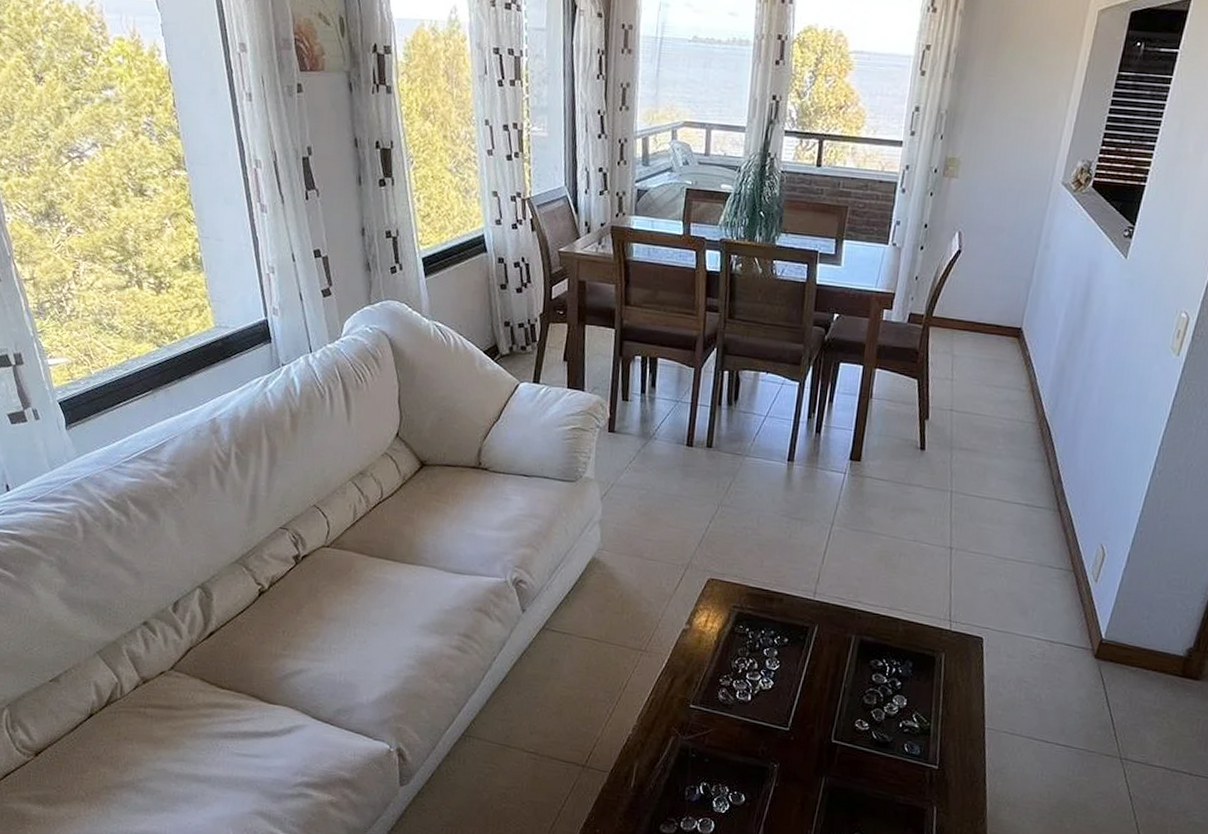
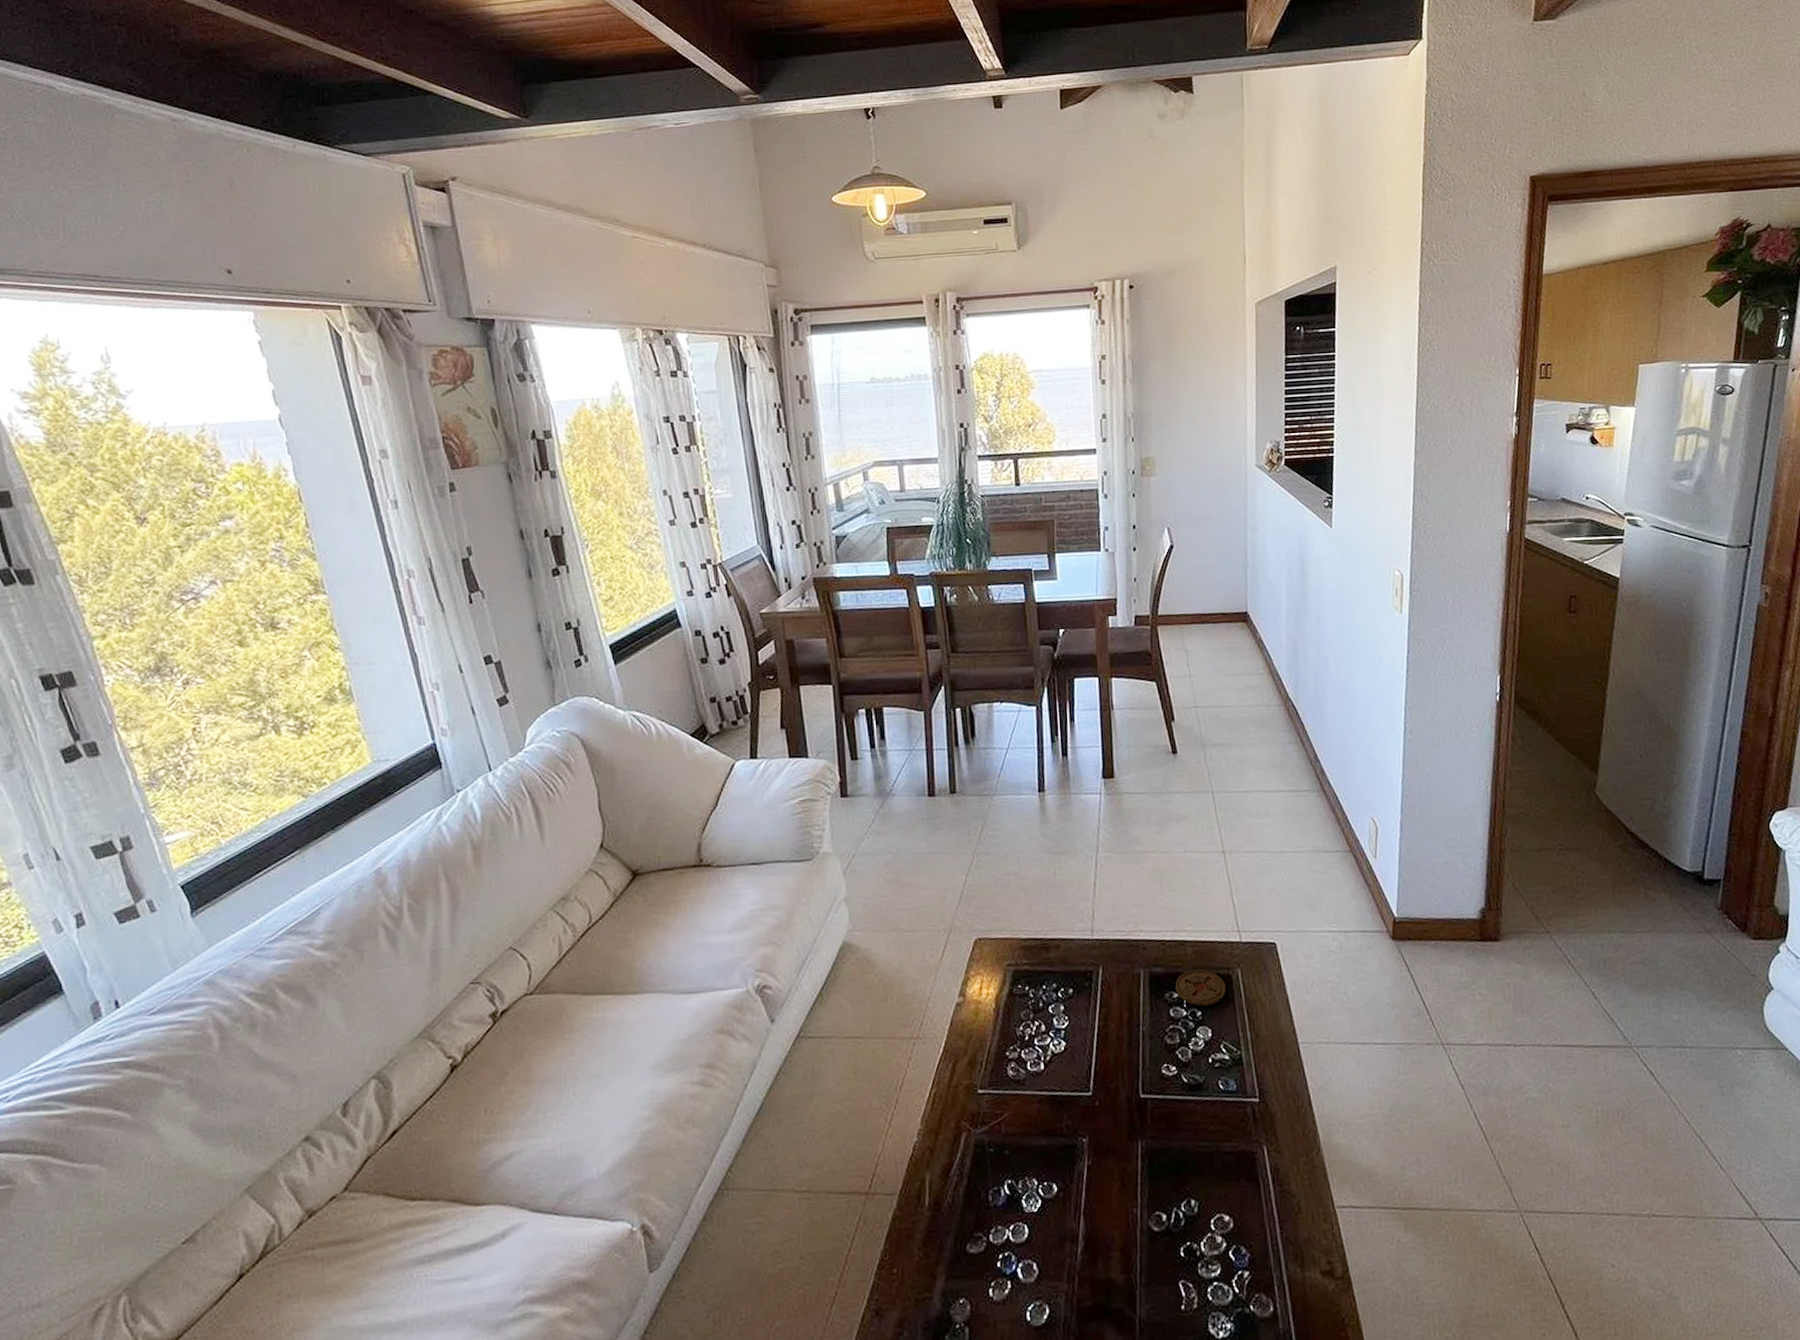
coaster: none [881,645,928,679] -> present [1176,969,1226,1006]

